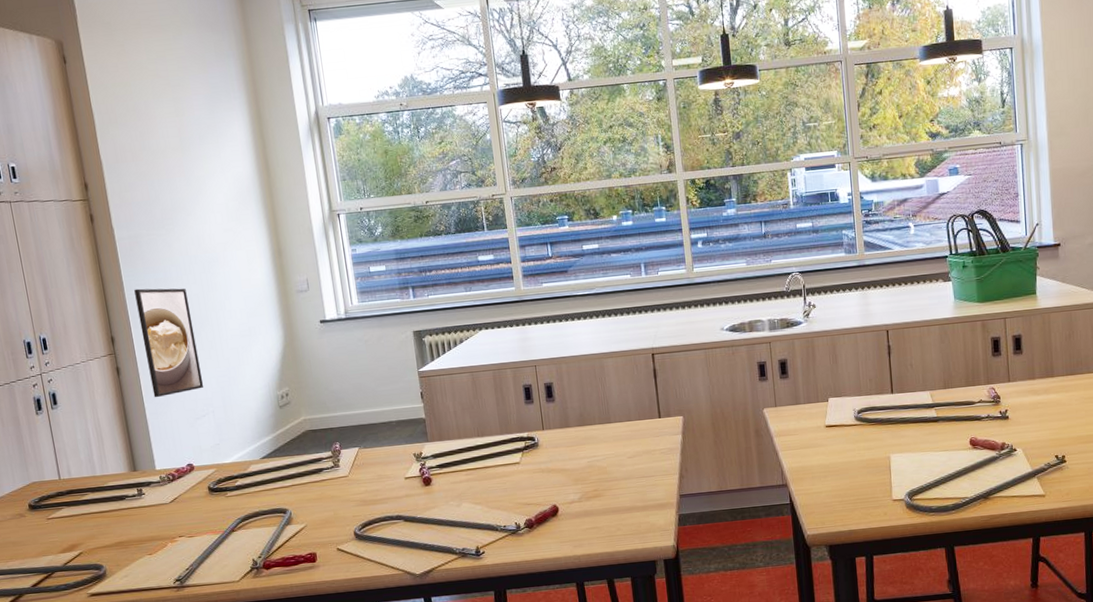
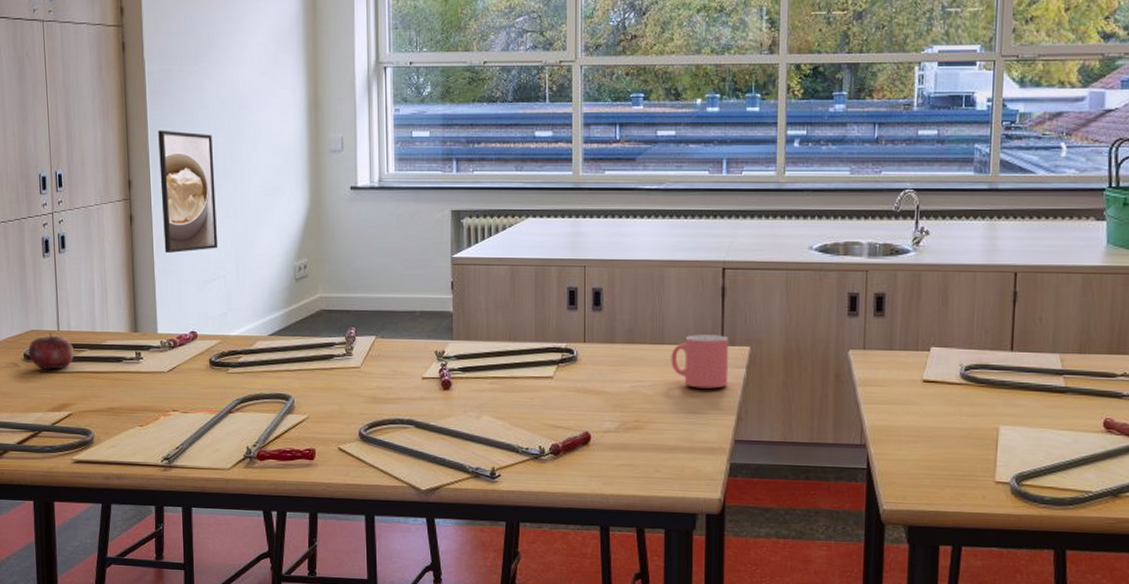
apple: none [32,482,78,516] -> present [29,333,74,369]
mug: none [618,409,669,456] -> present [671,334,729,389]

